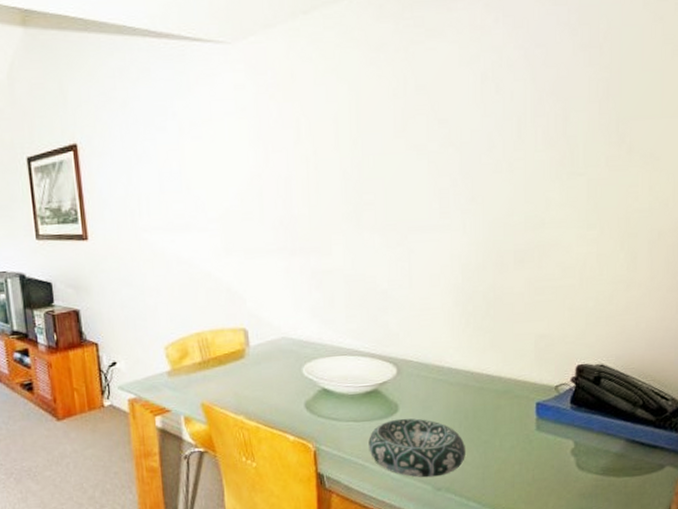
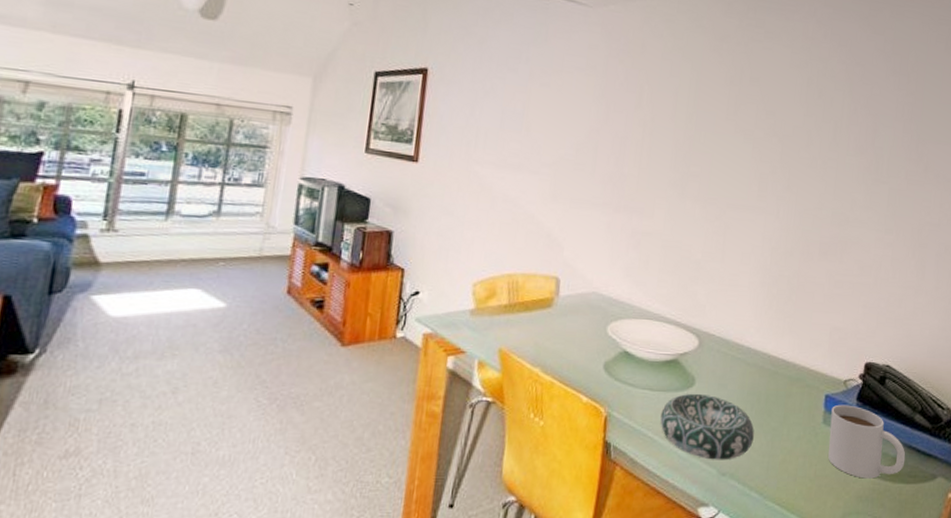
mug: none [544,409,629,477] -> present [828,404,906,479]

